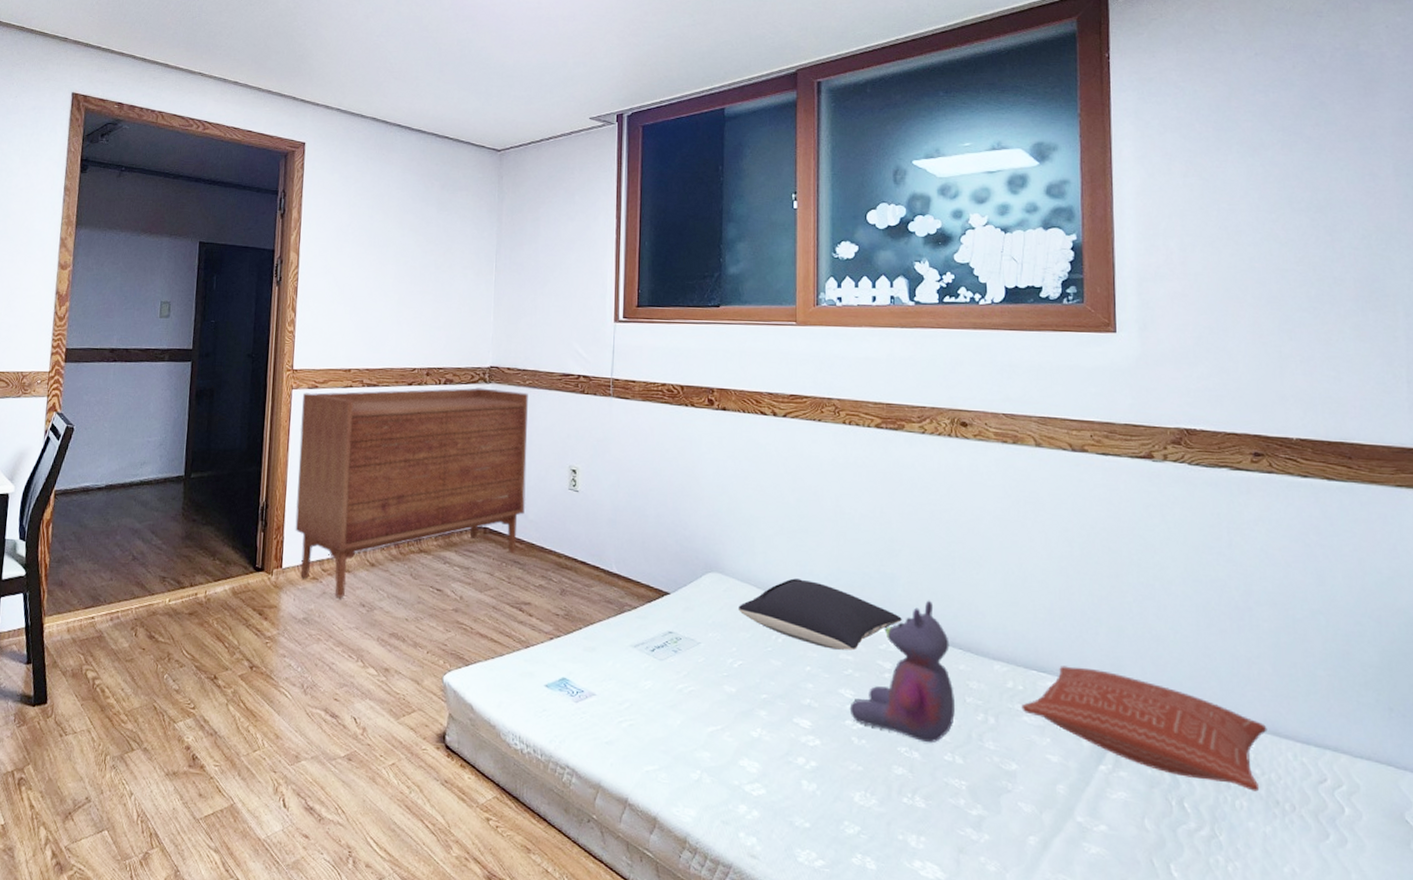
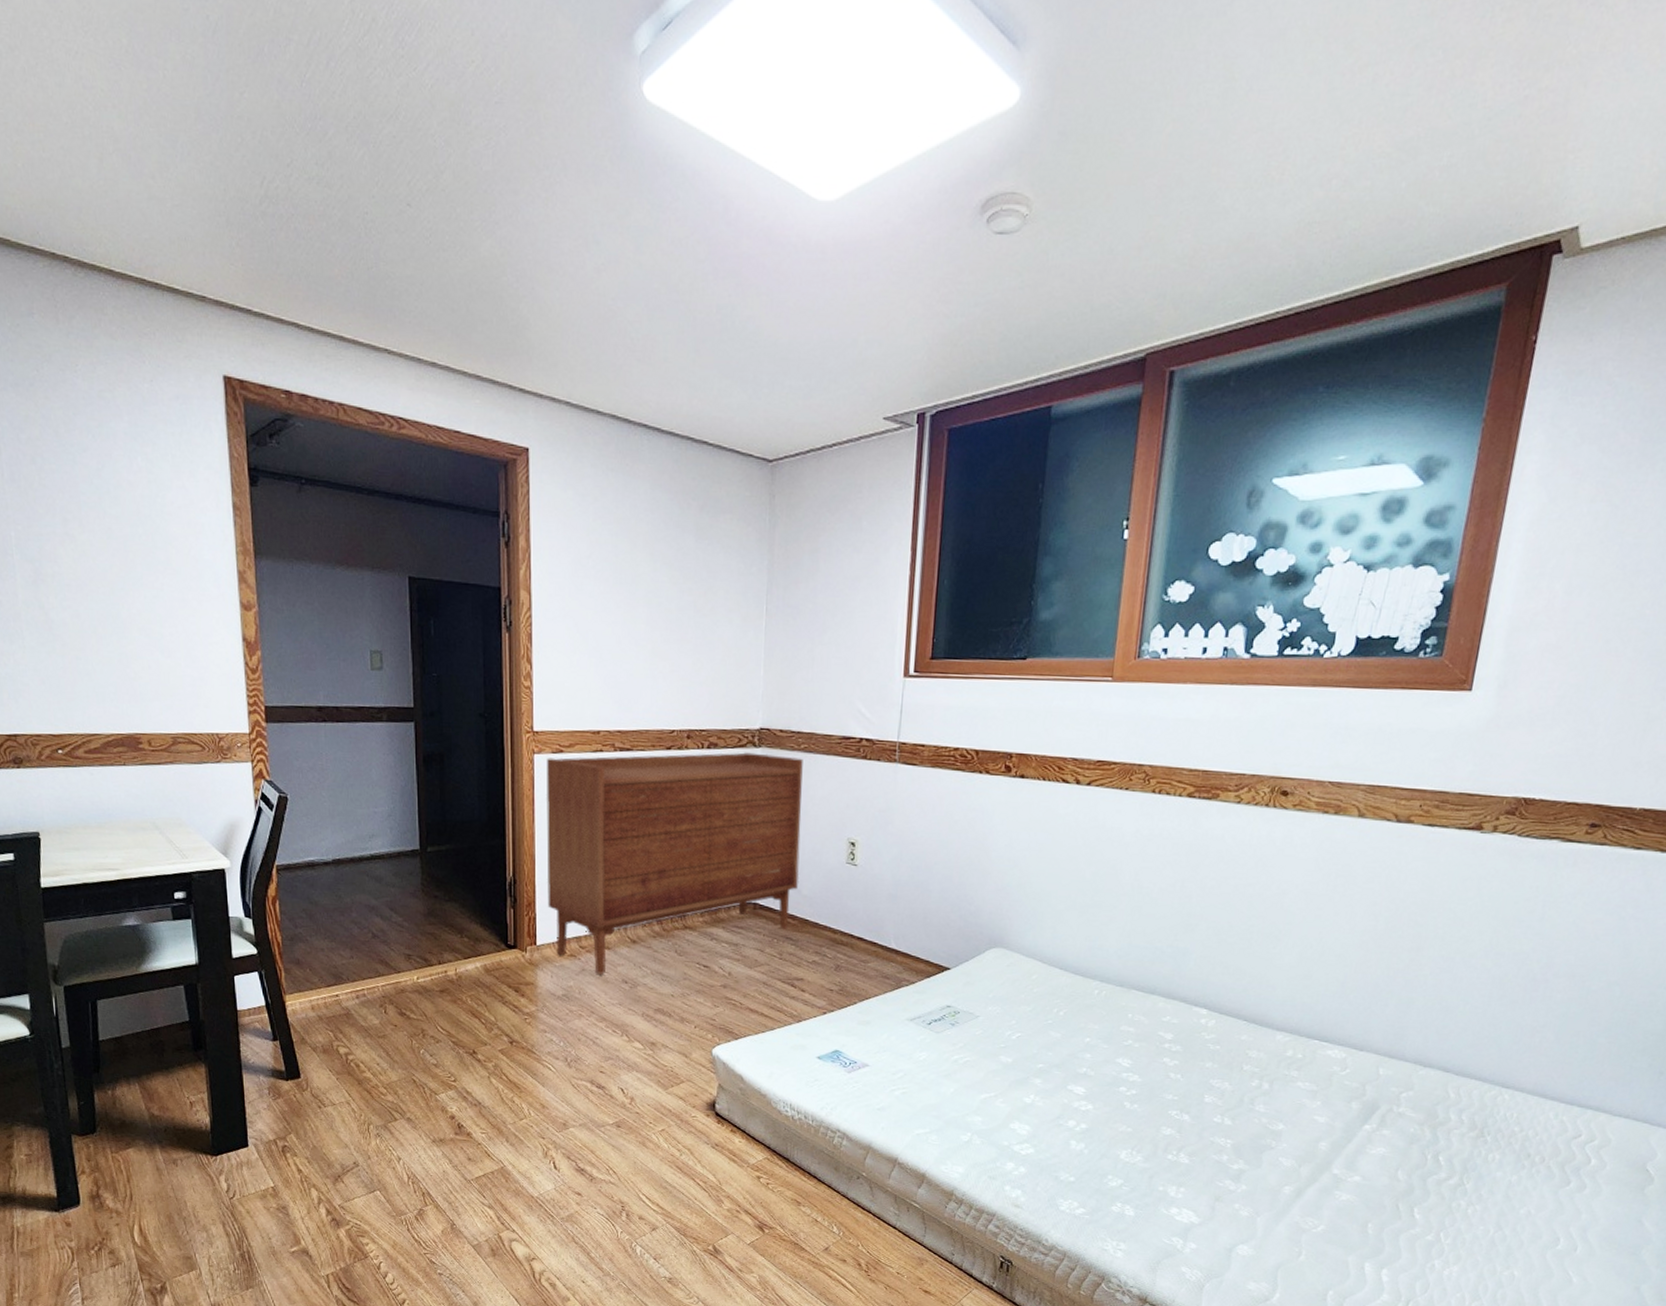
pillow: present [739,578,902,651] -> none [1021,953,1189,1023]
stuffed bear: present [849,600,955,742] -> none [1125,974,1235,1106]
pillow: present [1021,666,1267,792] -> none [1297,1035,1536,1146]

